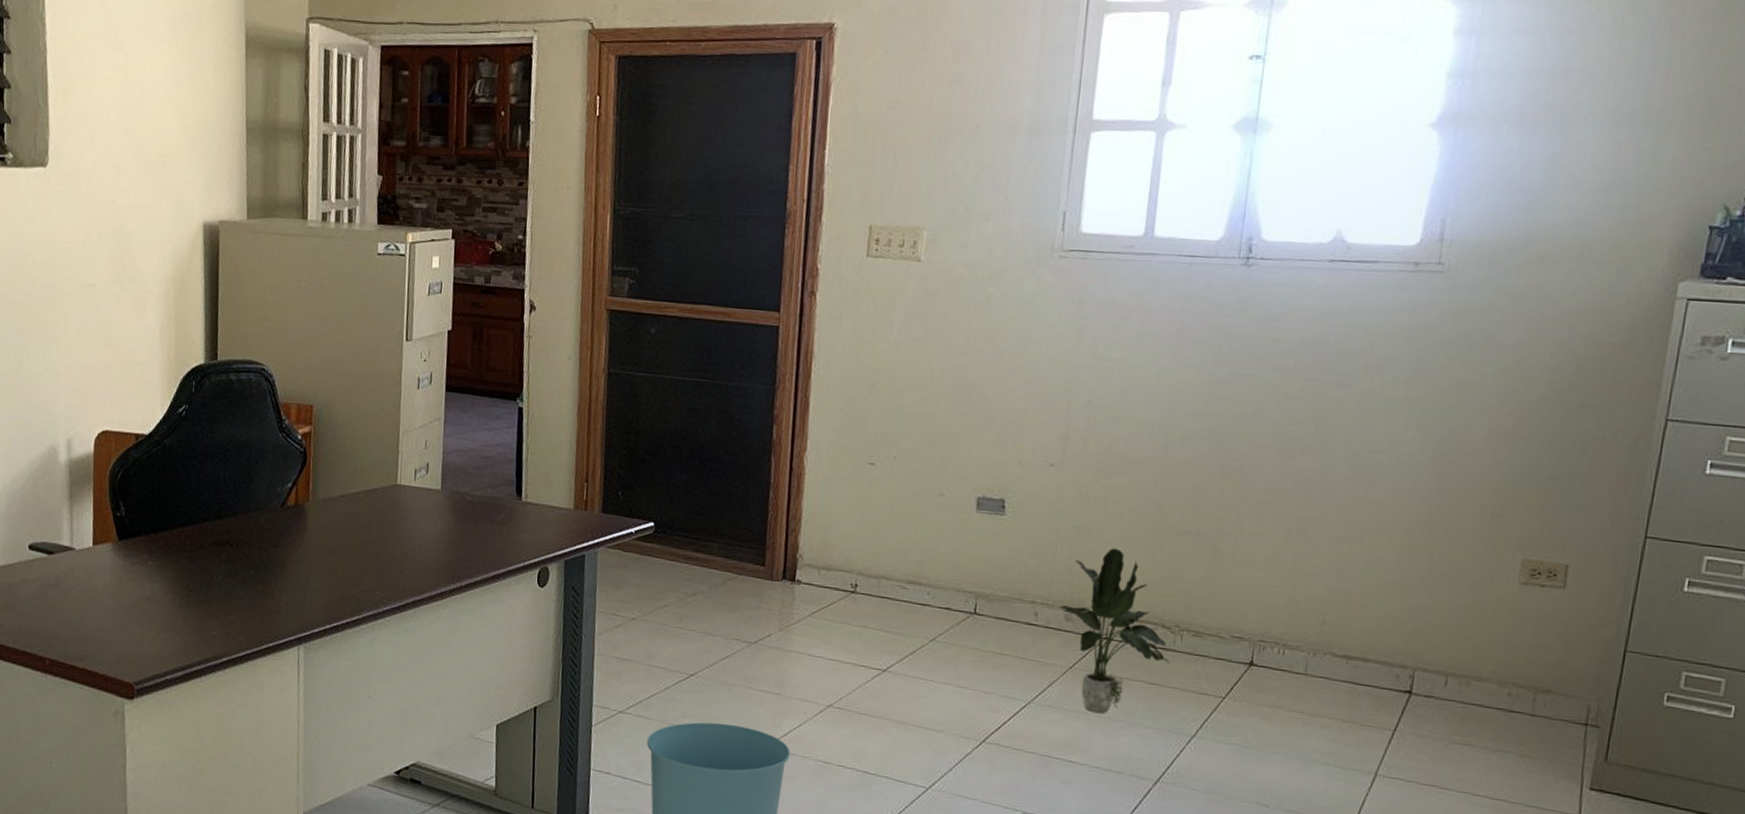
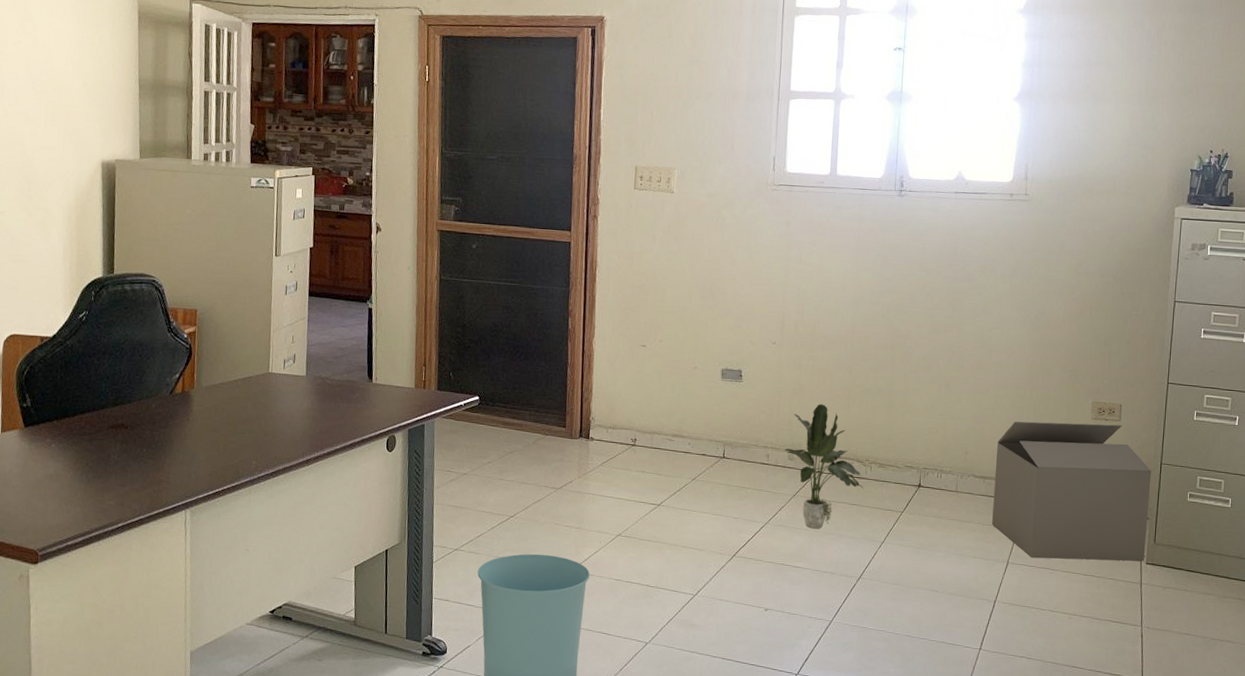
cardboard box: none [1356,582,1609,786] -> present [992,421,1152,562]

